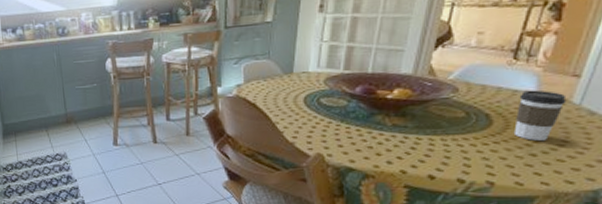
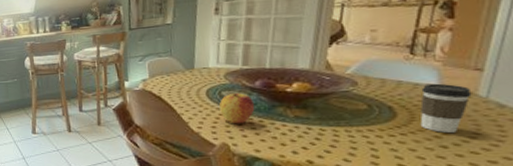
apple: none [317,100,353,134] -> present [219,93,255,124]

